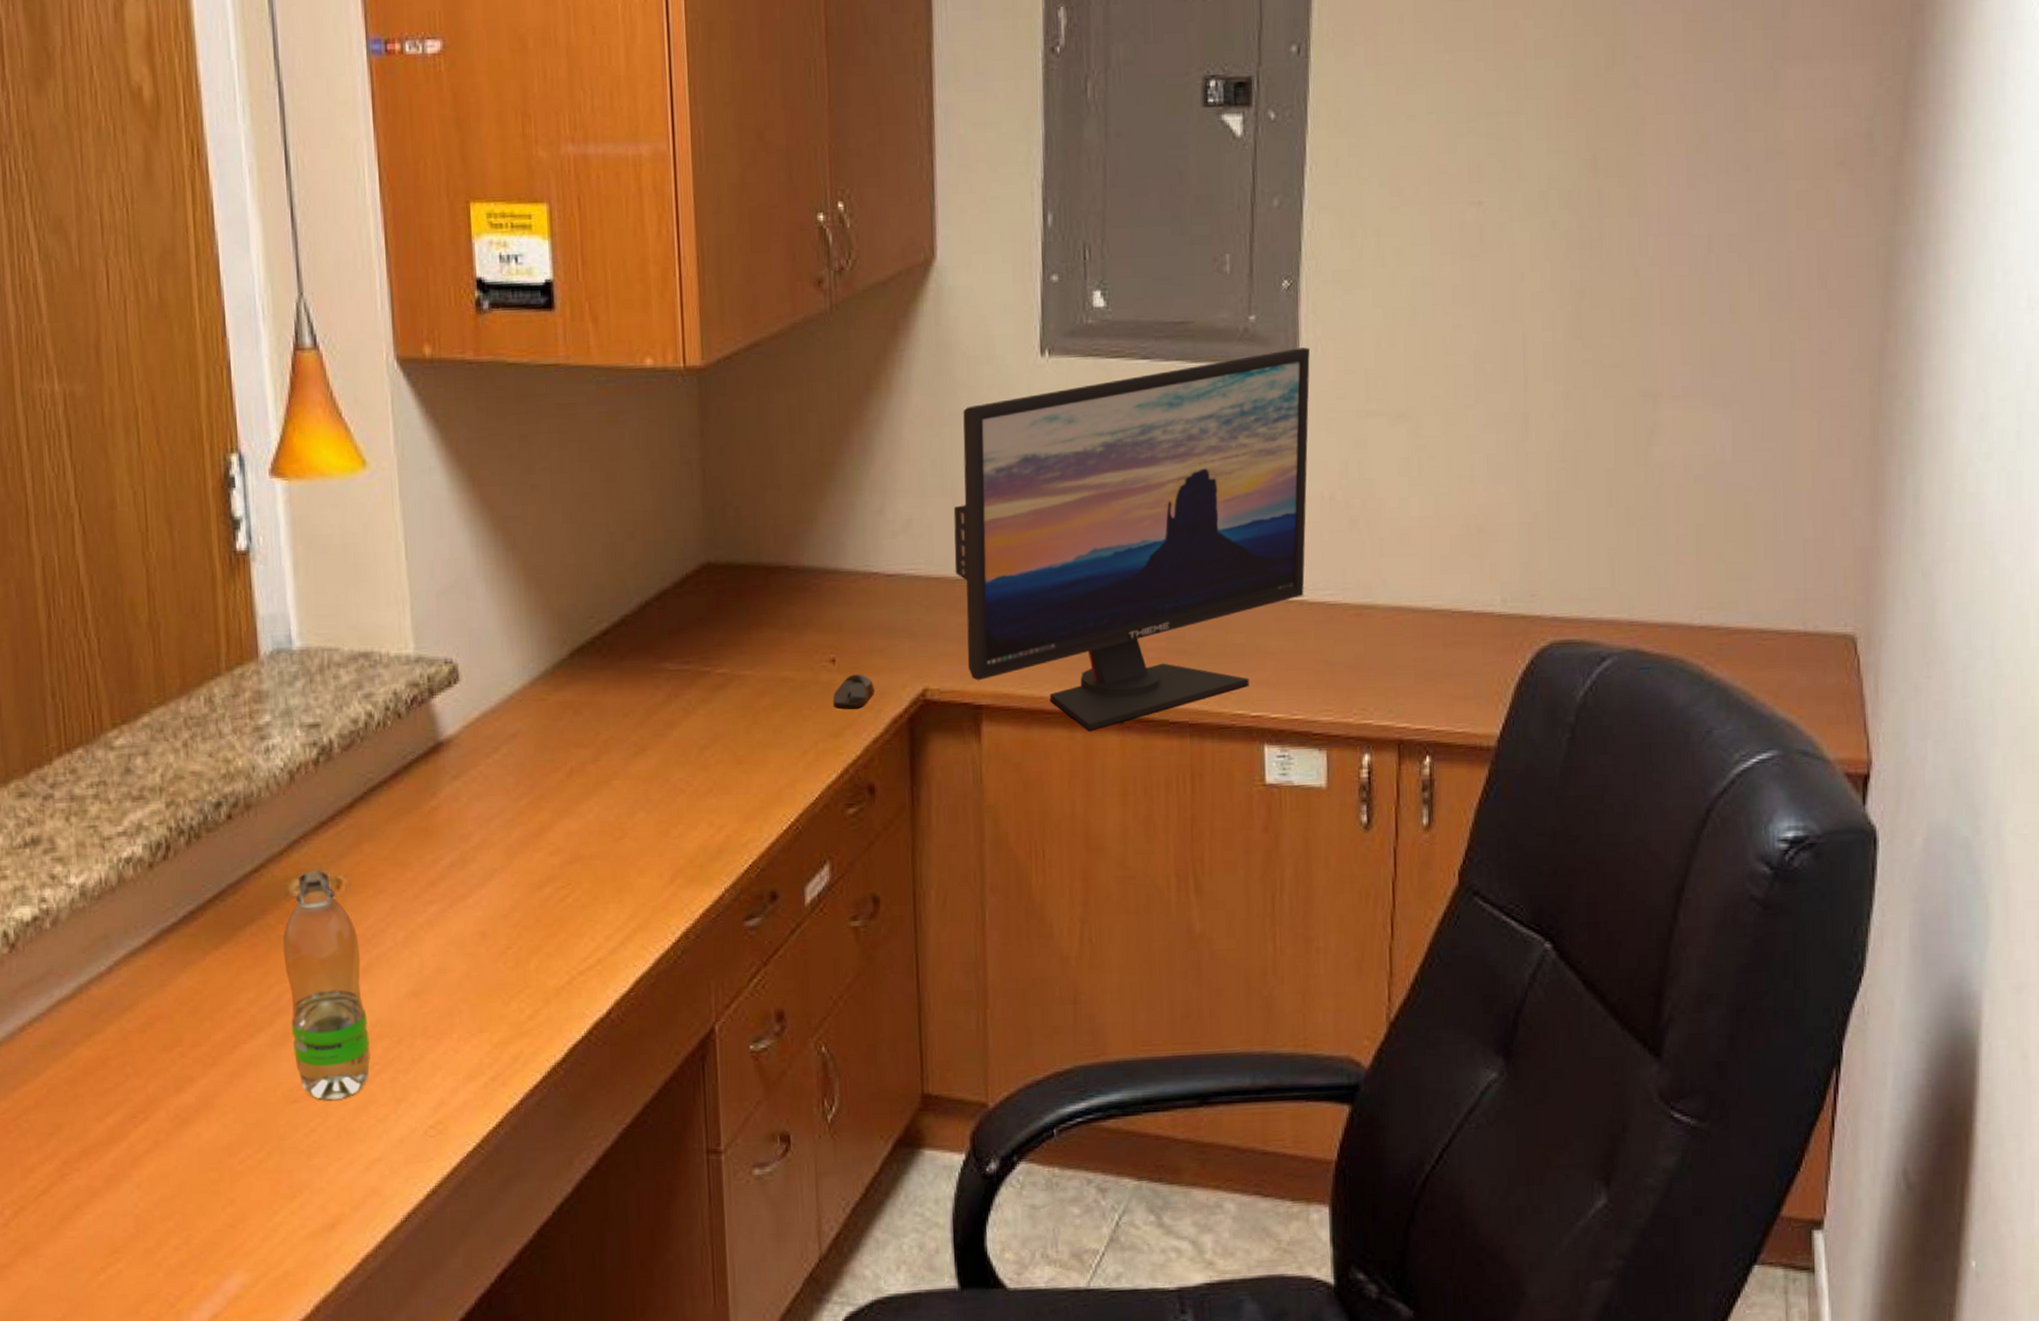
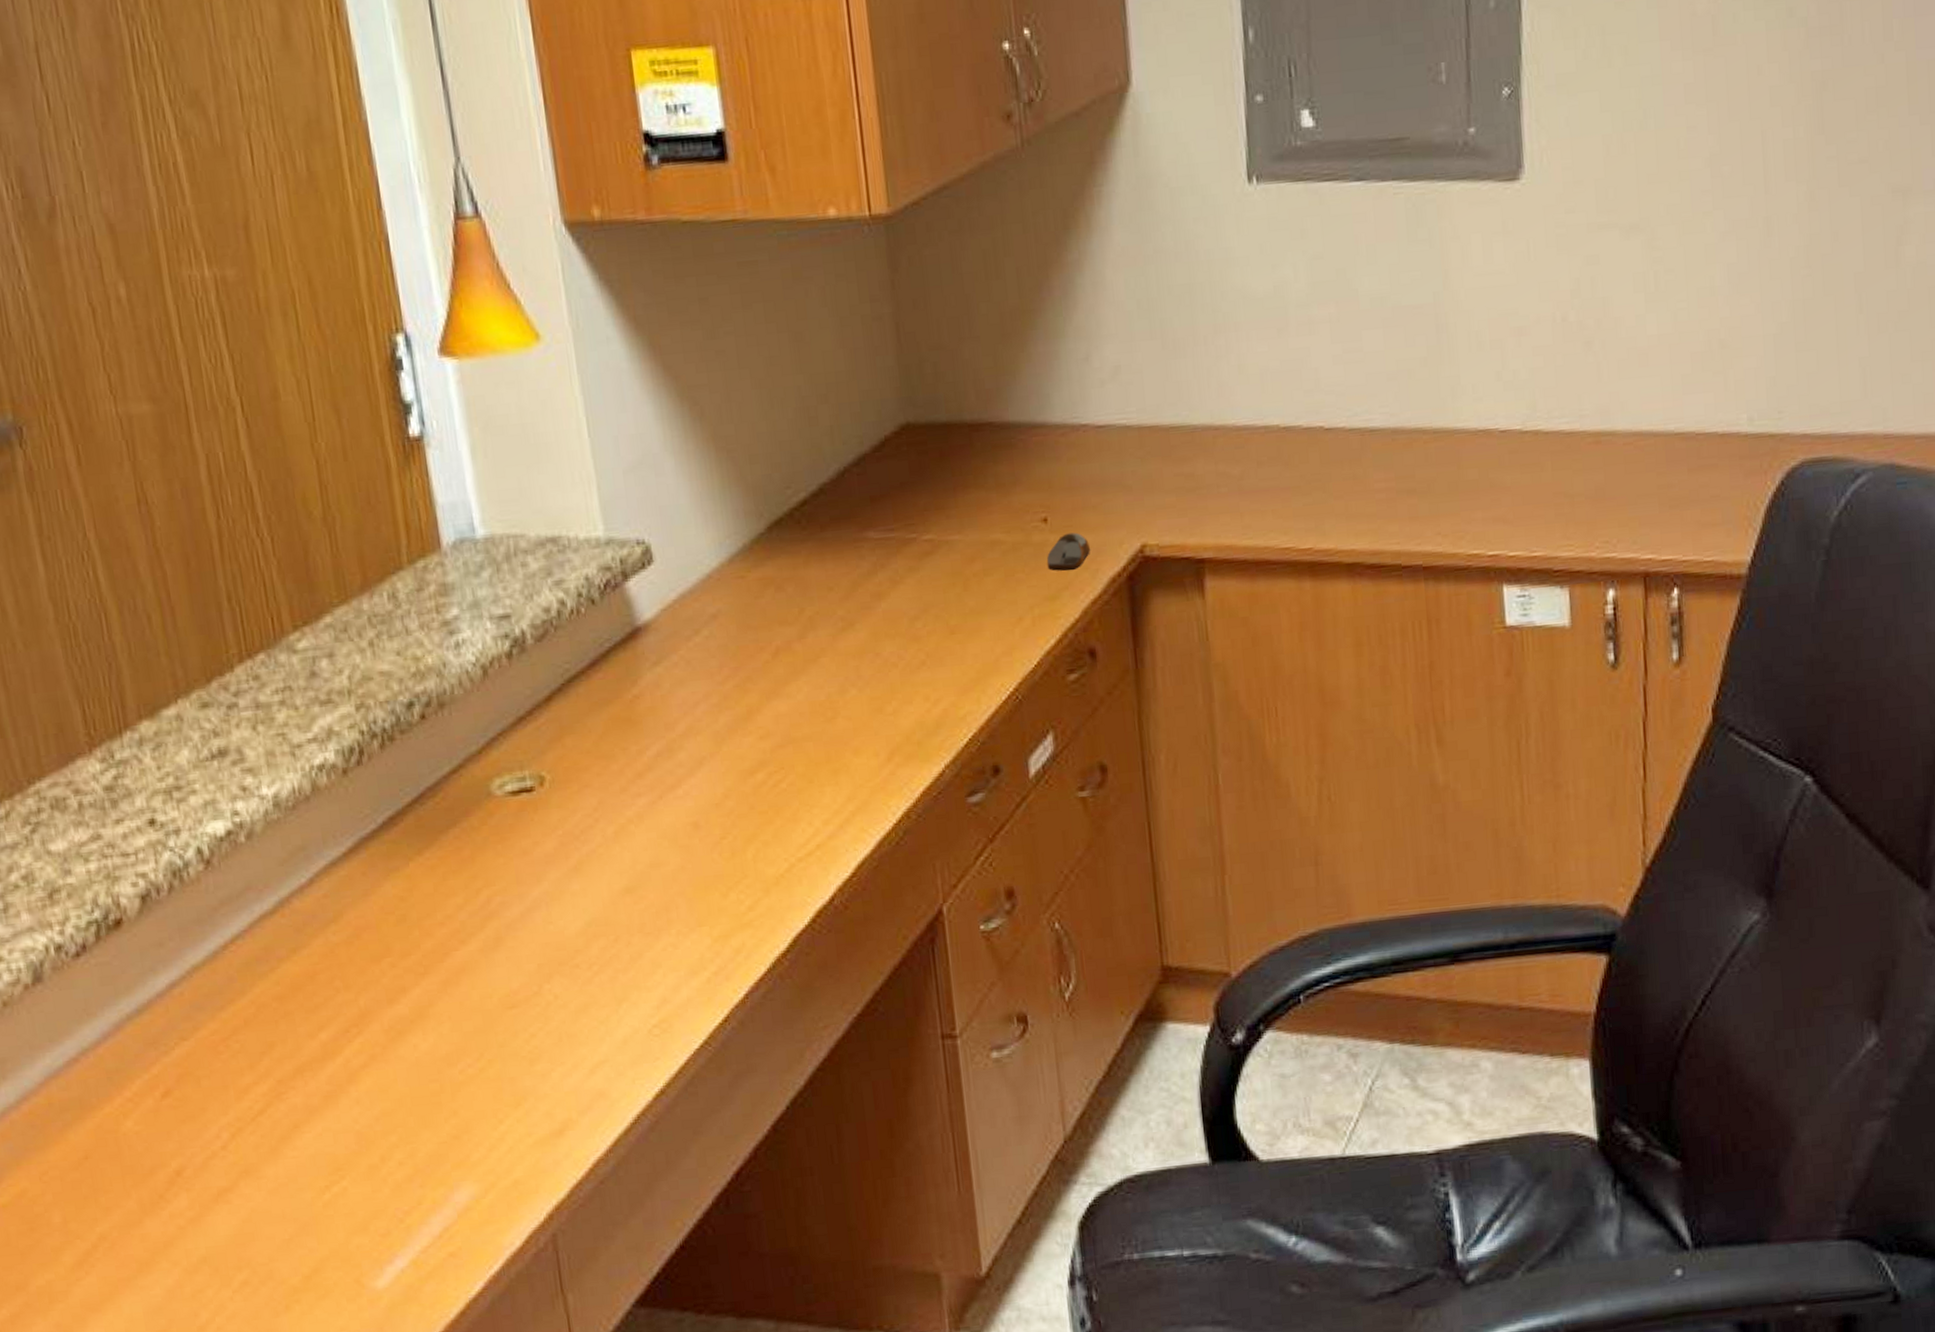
bottle: present [282,871,370,1101] -> none [487,768,588,1005]
computer monitor: present [953,347,1310,733] -> none [1163,159,1539,582]

